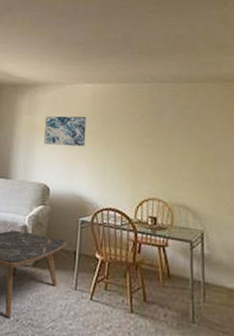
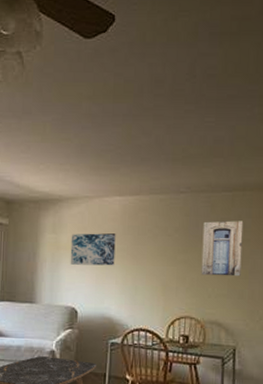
wall art: none [167,109,206,162] -> present [201,220,244,277]

